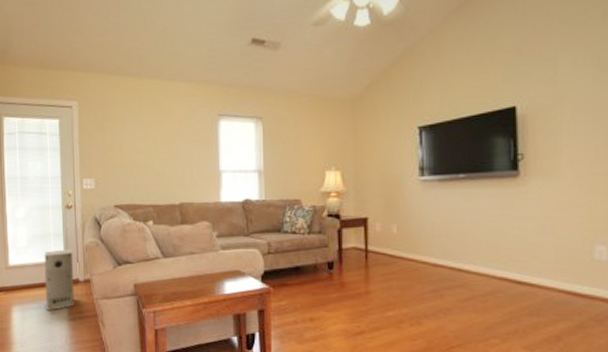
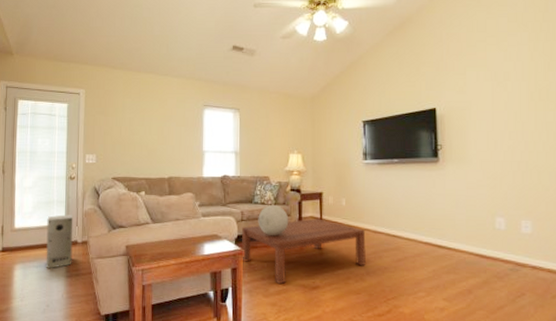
coffee table: none [268,250,423,328] -> present [241,218,366,284]
decorative sphere: none [288,234,326,272] -> present [258,205,289,237]

